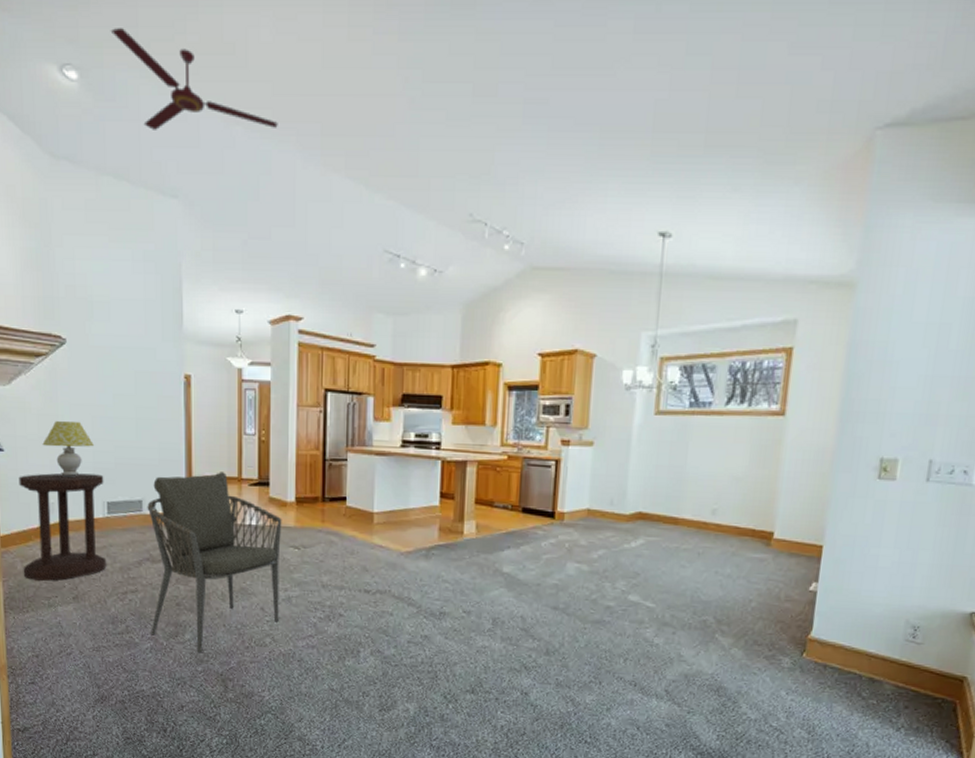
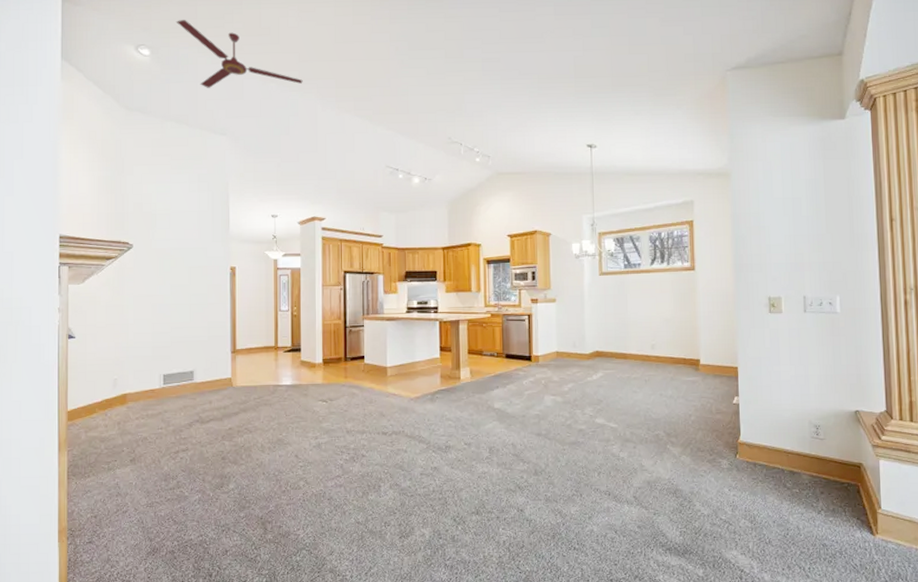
side table: present [18,473,107,581] -> none [86,352,161,448]
table lamp: present [42,421,94,477] -> none [109,309,153,356]
armchair: present [147,472,282,653] -> none [197,343,312,500]

